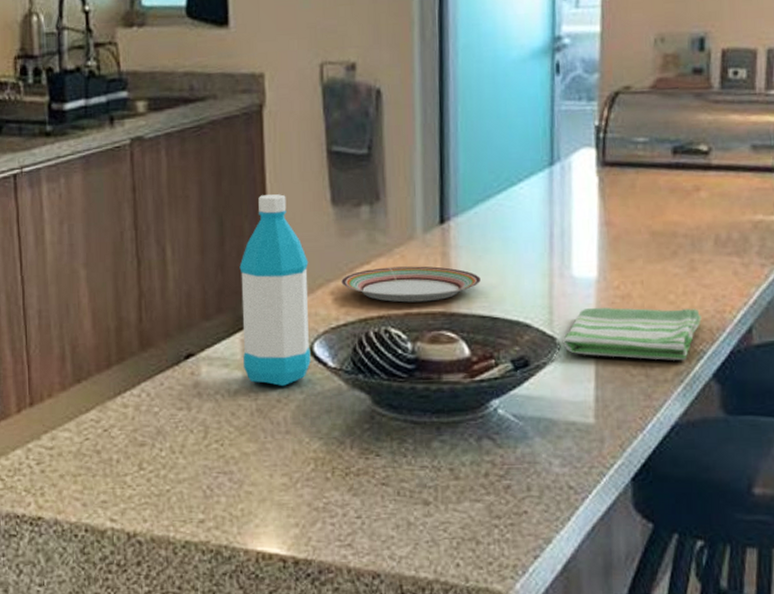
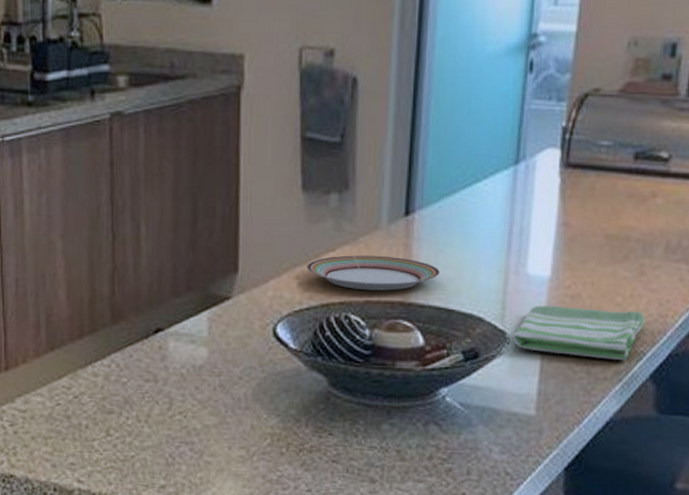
water bottle: present [239,194,311,387] -> none [209,177,277,365]

